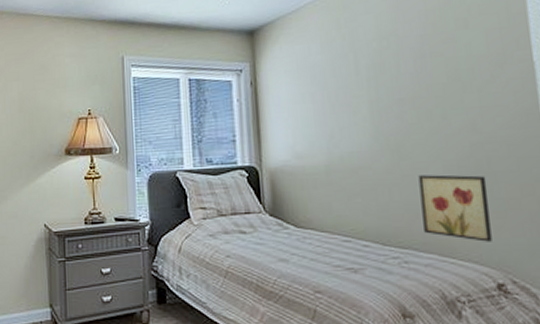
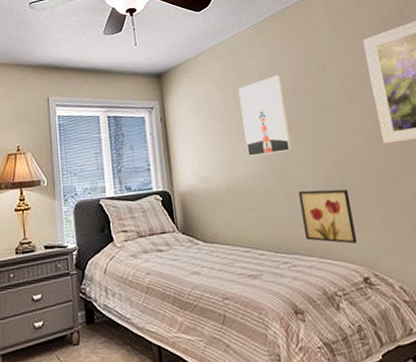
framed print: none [348,32,414,131] -> present [238,75,292,156]

